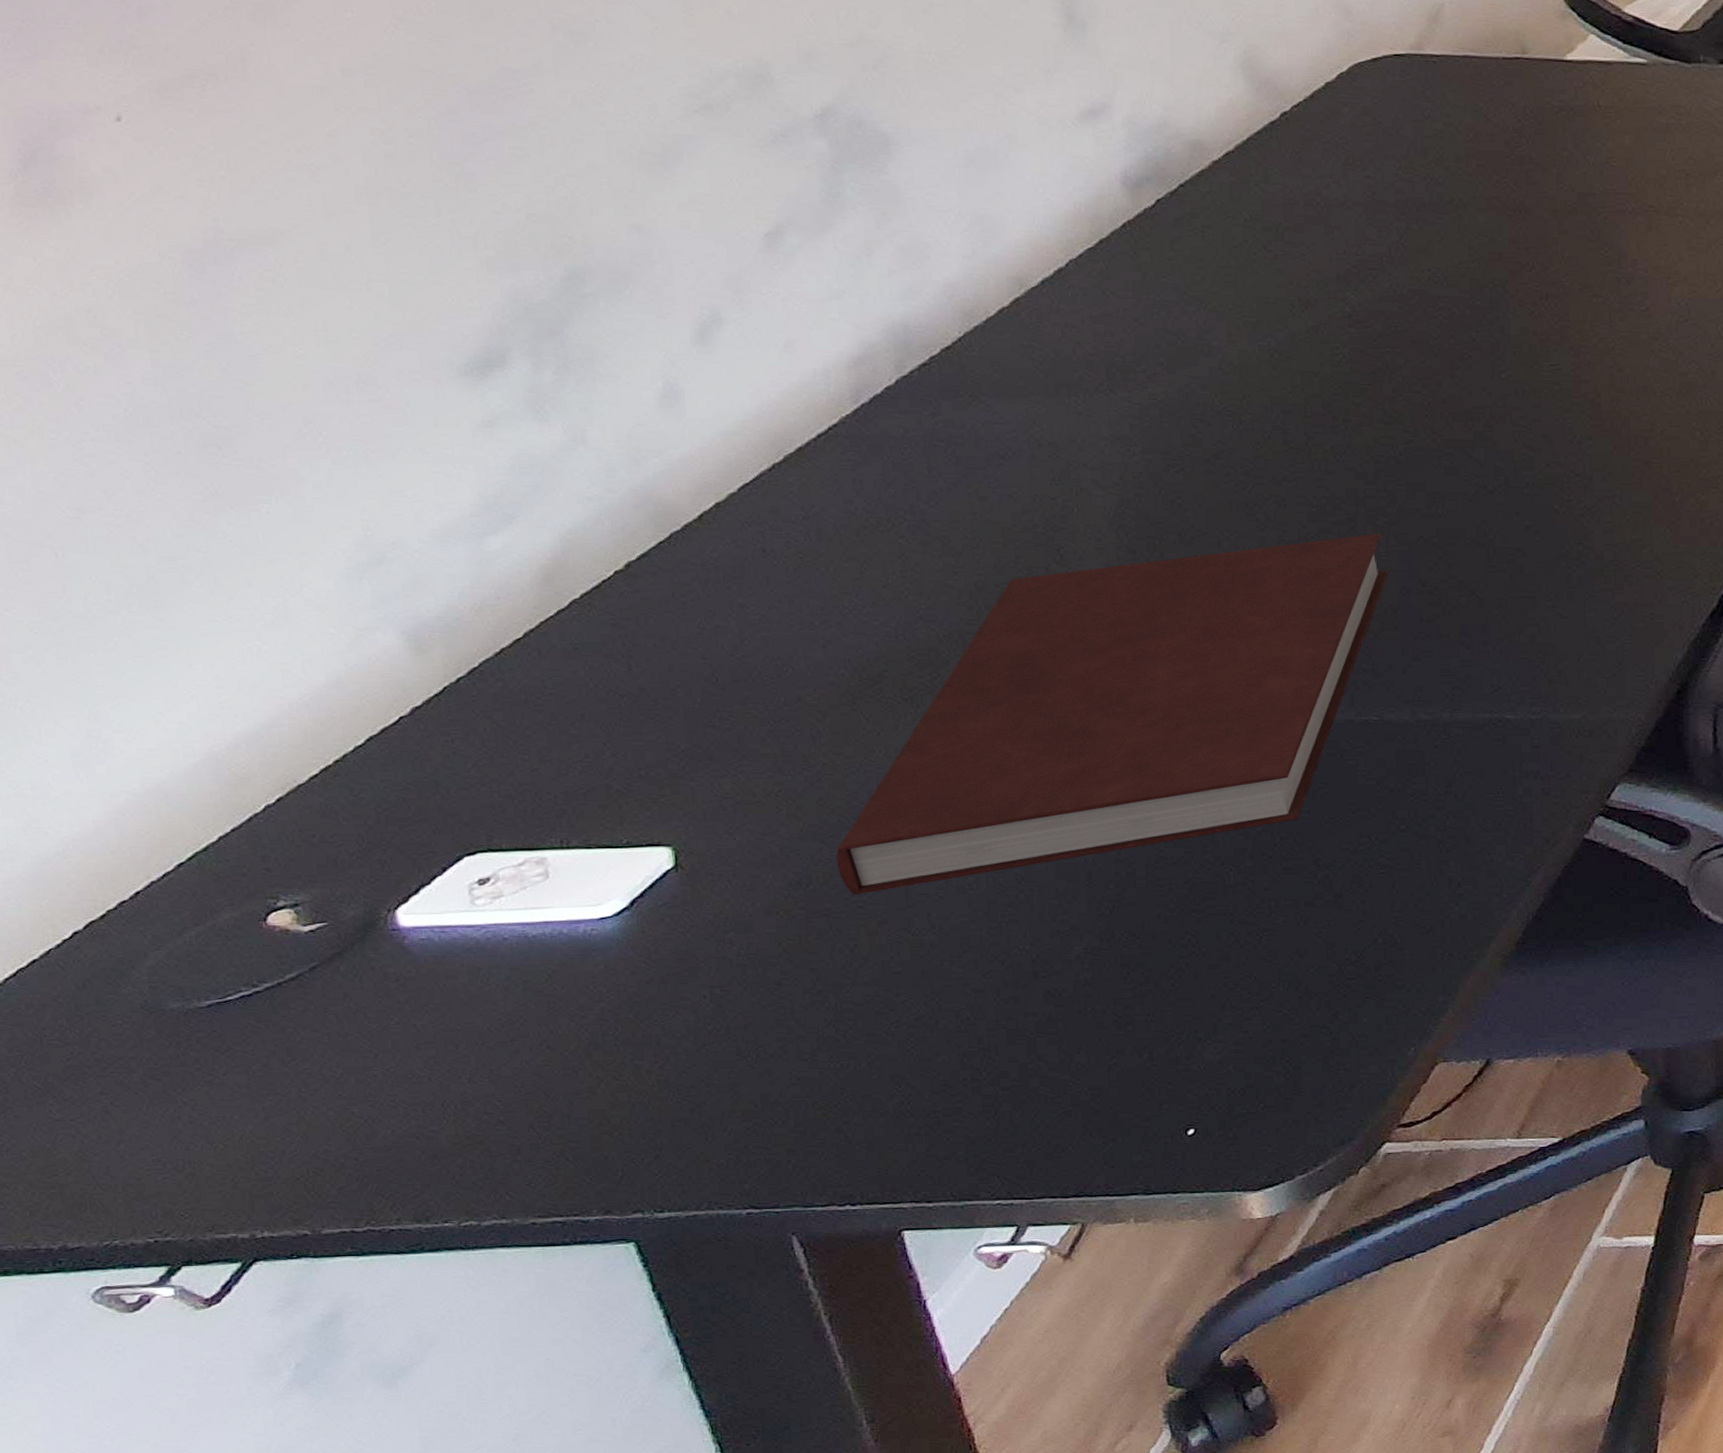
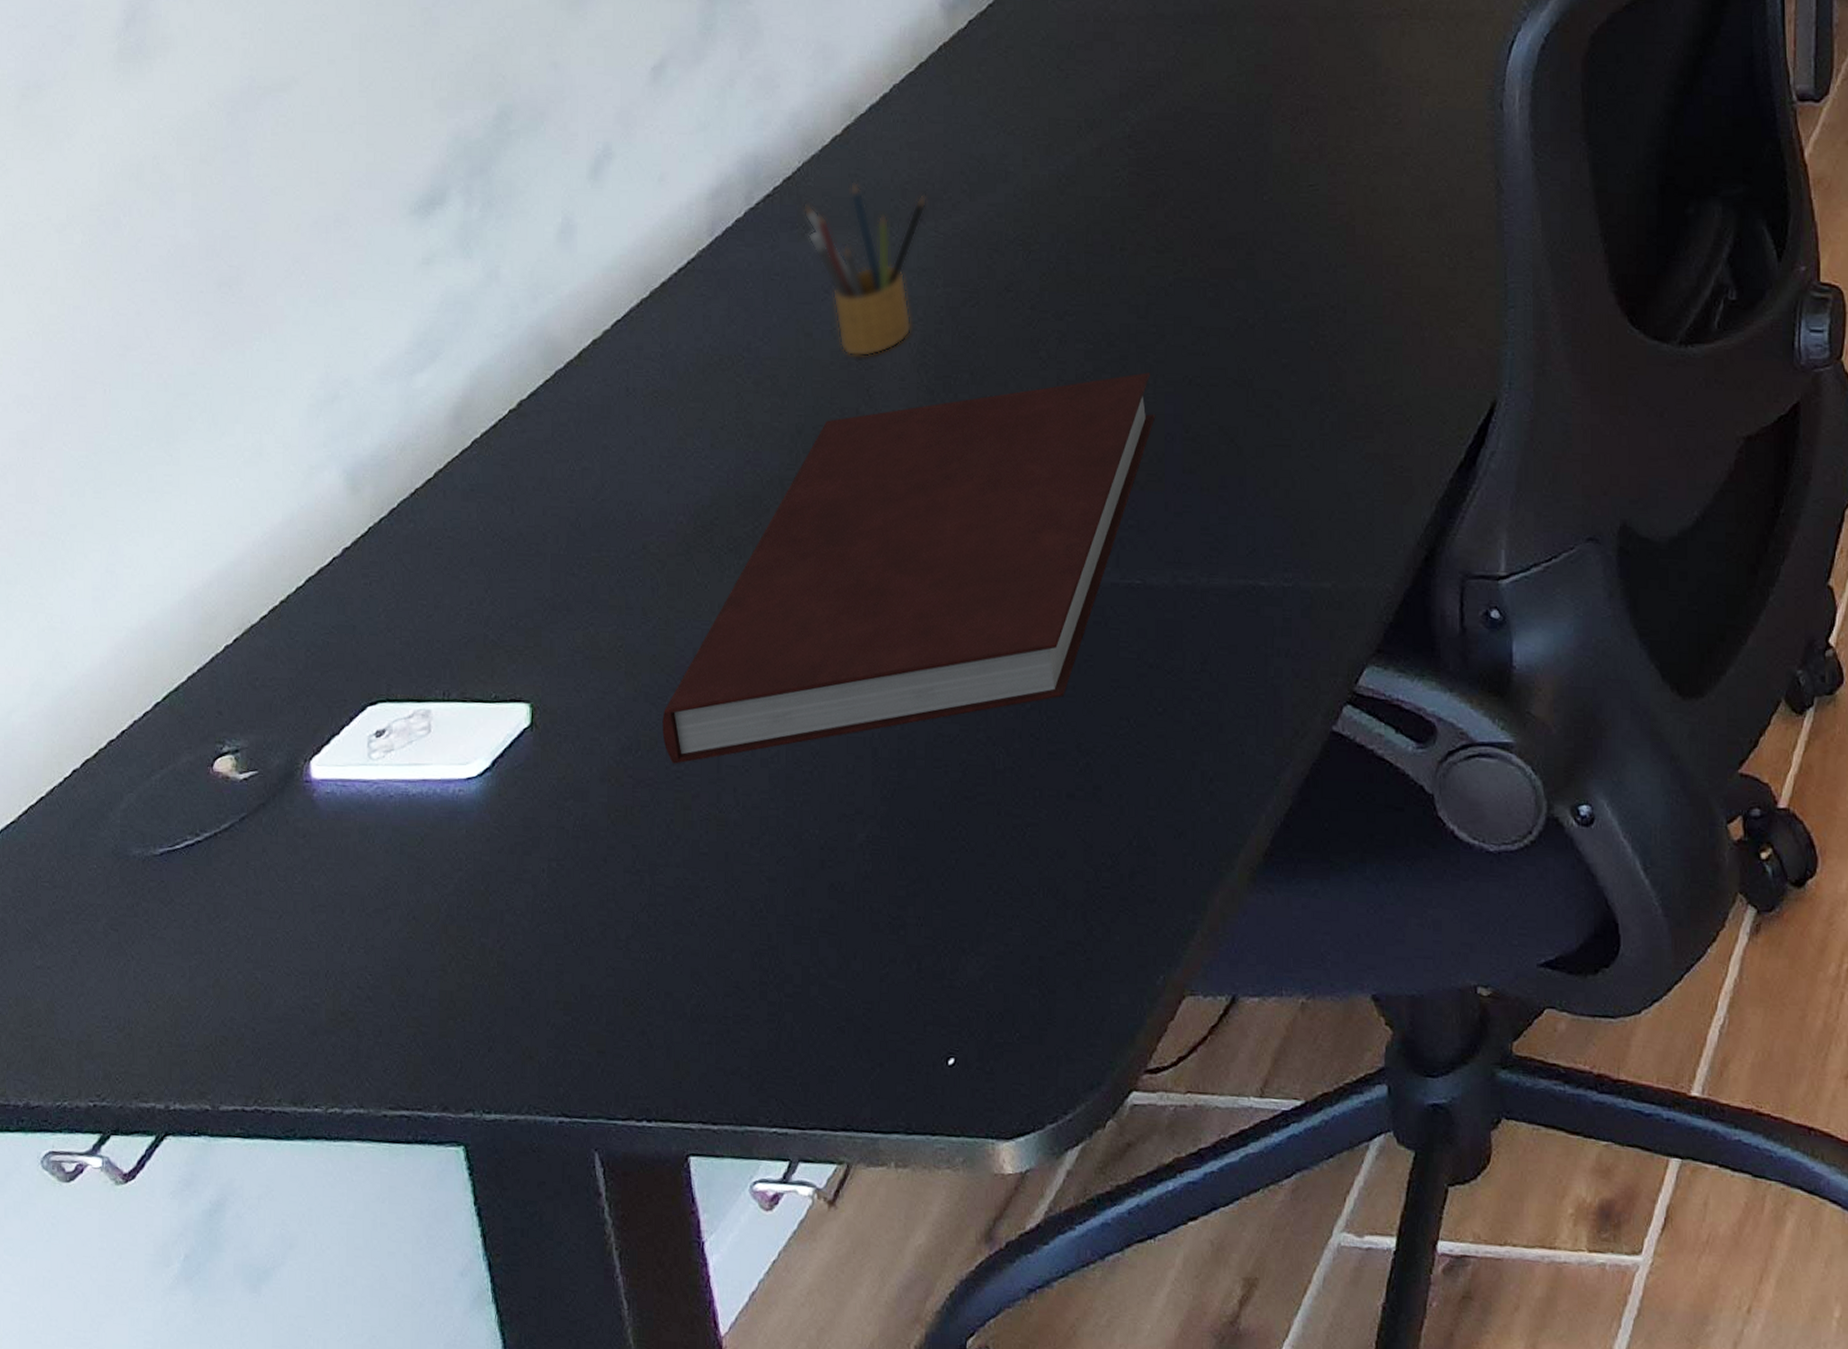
pencil box: none [967,352,1118,519] -> present [802,181,927,357]

